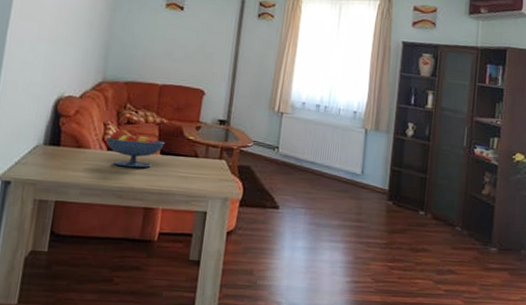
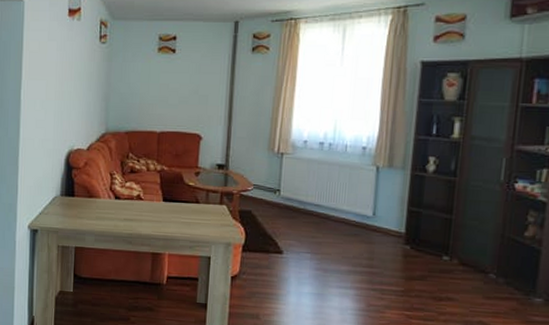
fruit bowl: present [106,129,165,168] -> none [113,179,167,215]

